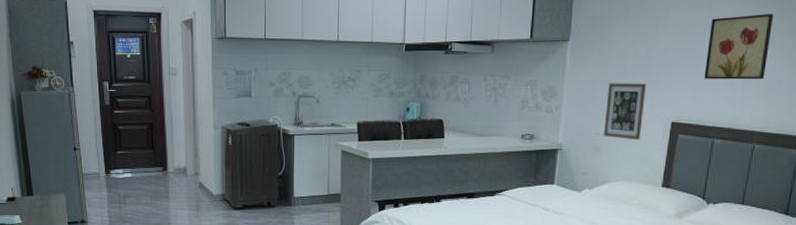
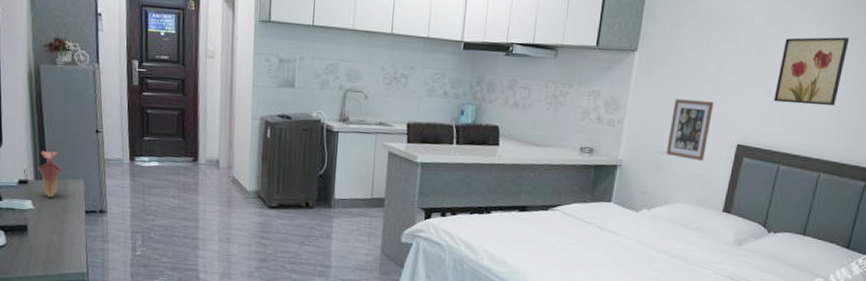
pitcher plant: none [23,163,45,211] -> present [37,144,62,197]

